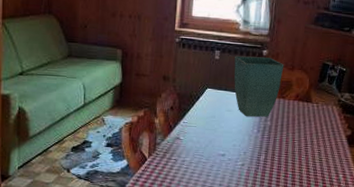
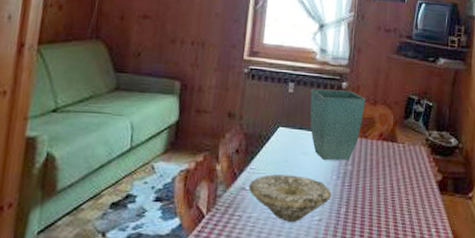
bowl: none [182,127,253,166] -> present [248,174,332,222]

